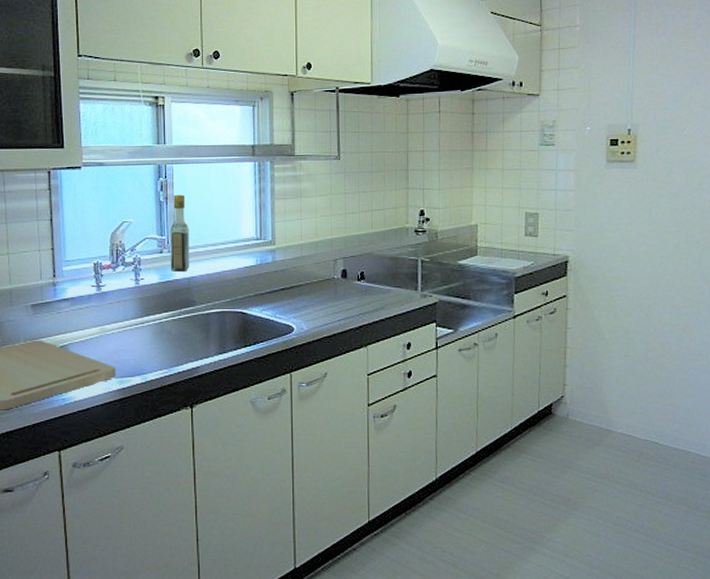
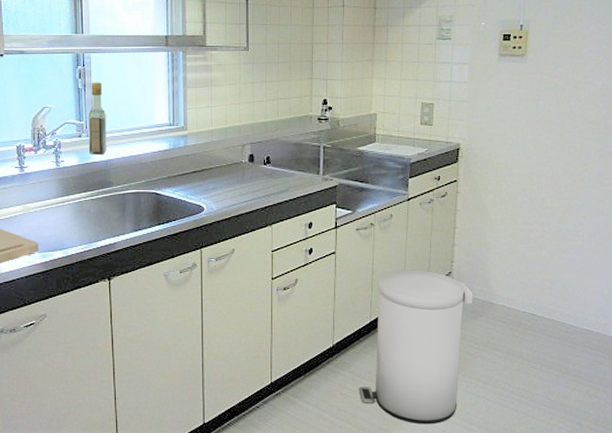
pedal bin: none [465,394,589,568] -> present [358,270,473,425]

